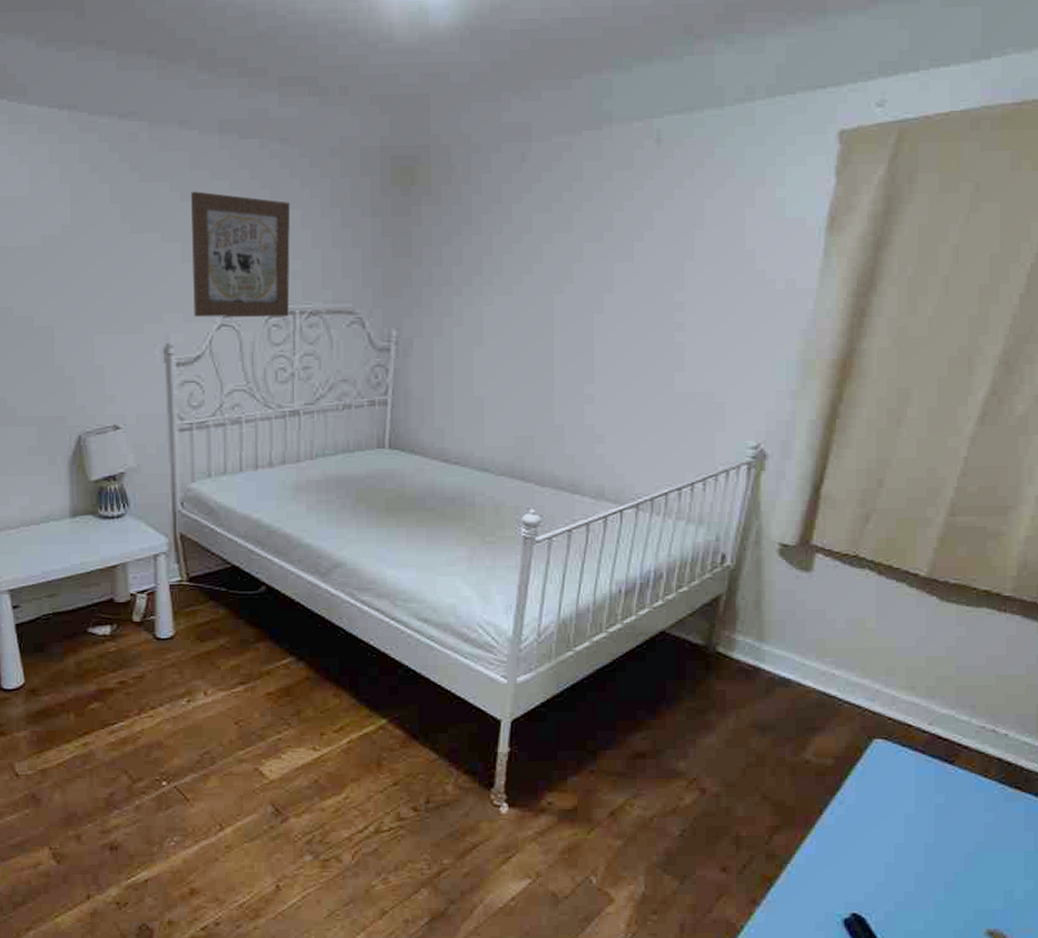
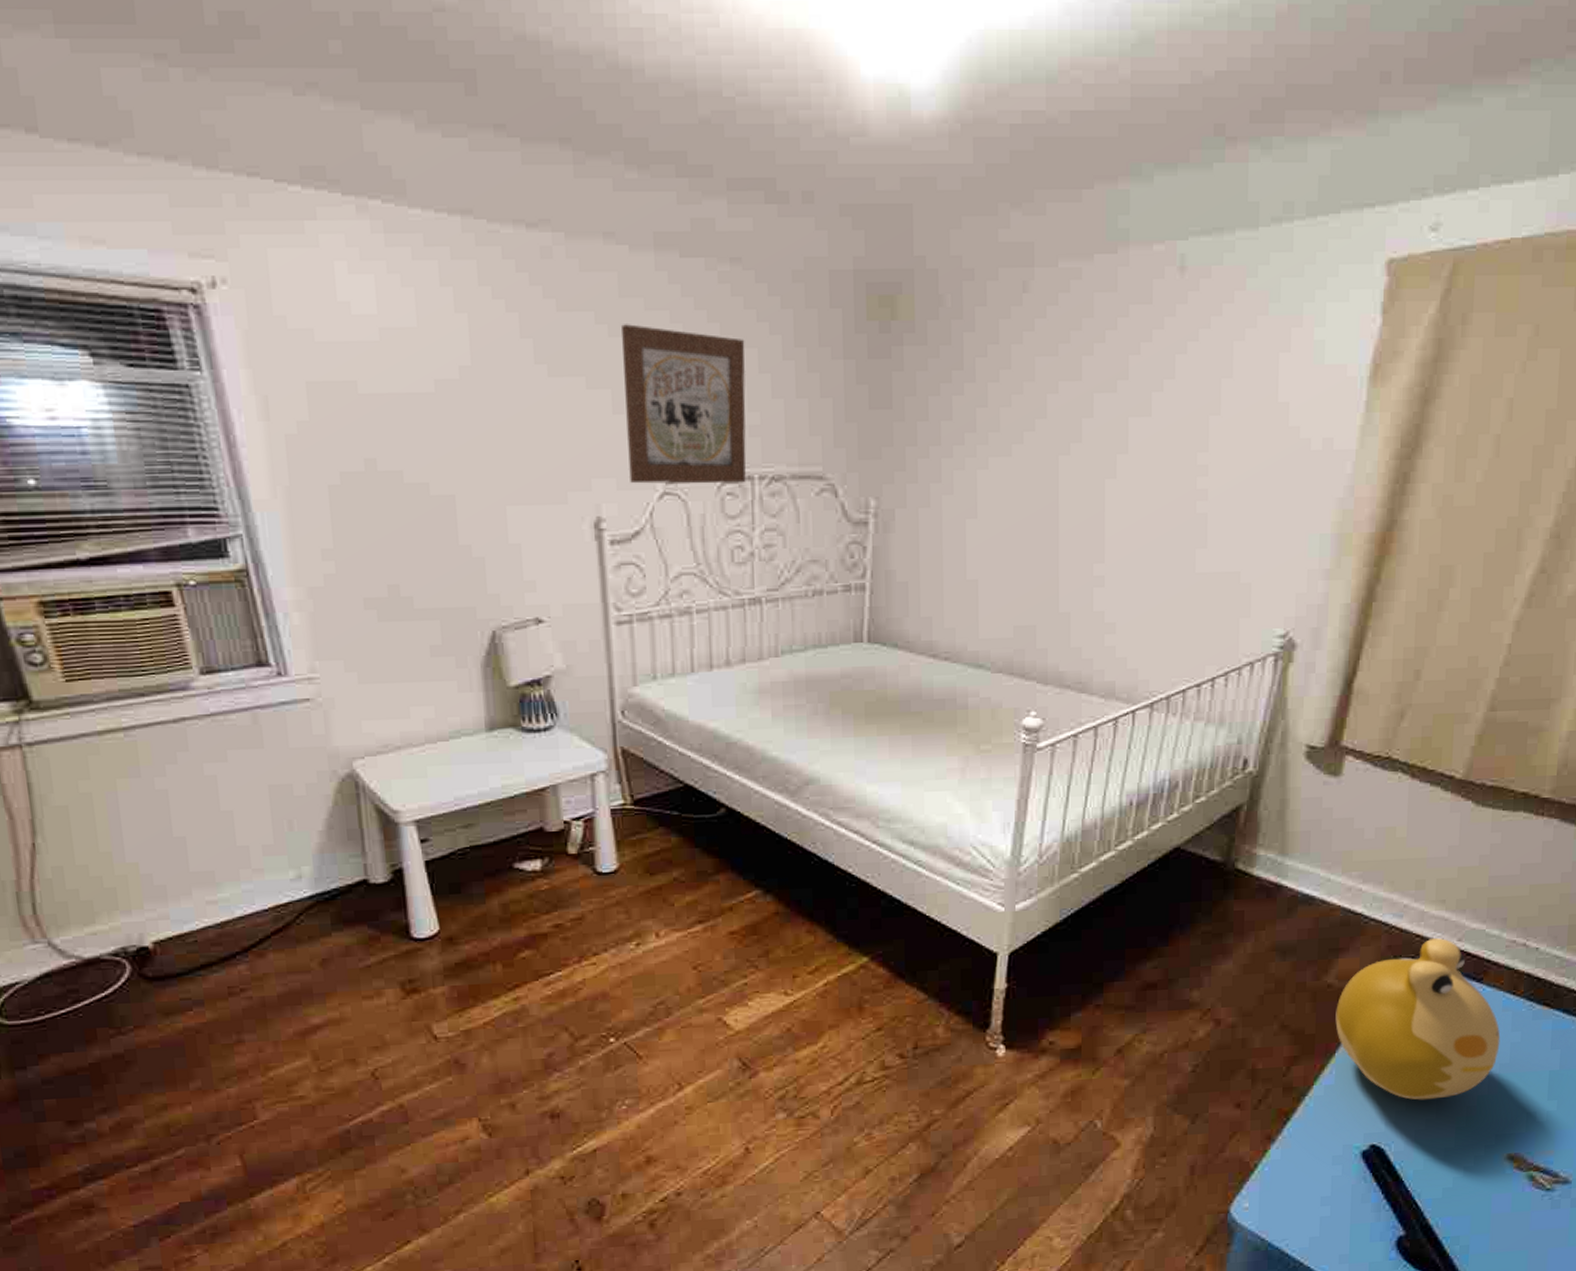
plush toy: none [814,722,974,873] -> present [1335,938,1501,1100]

